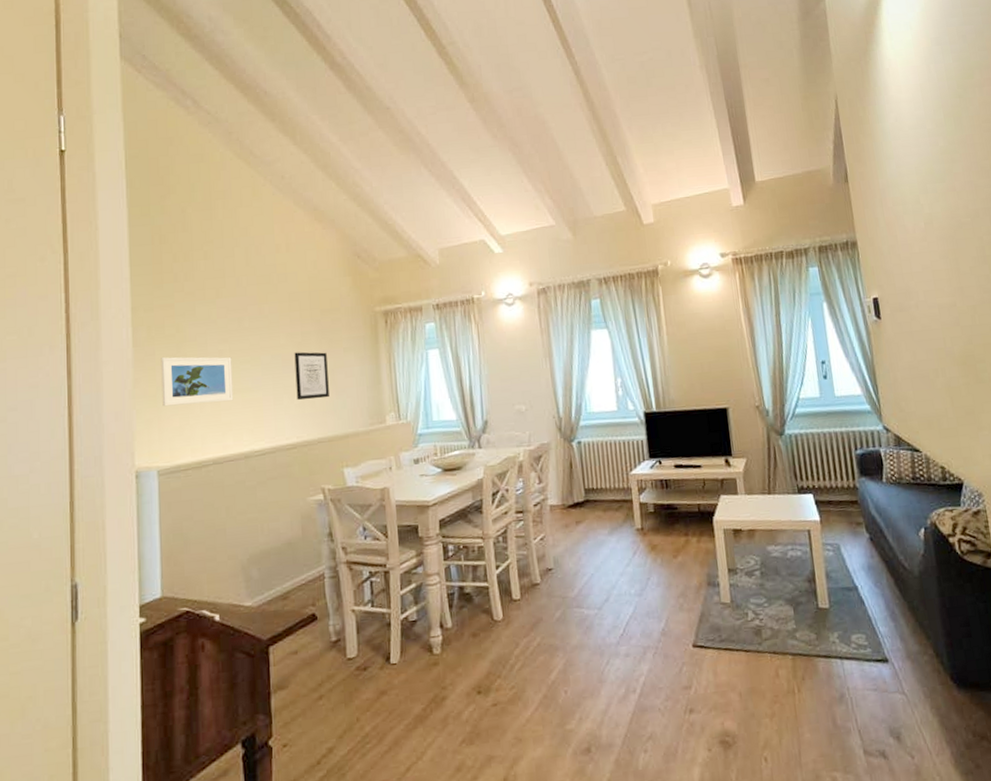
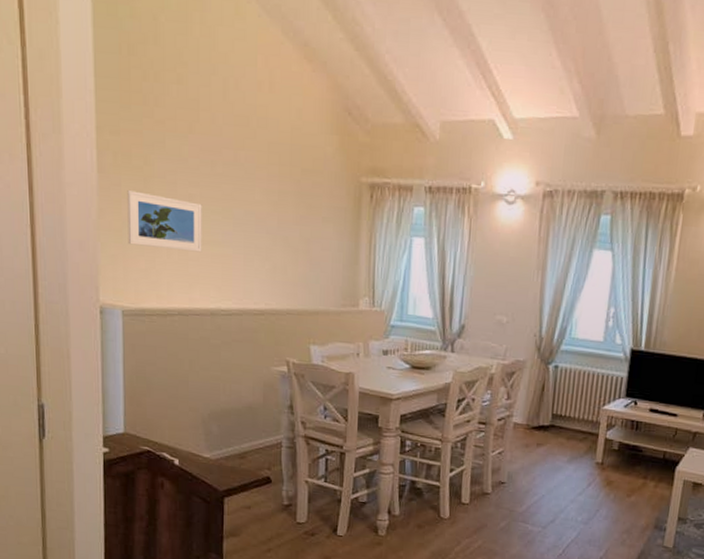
wall art: present [294,352,329,400] -> none [268,212,304,269]

